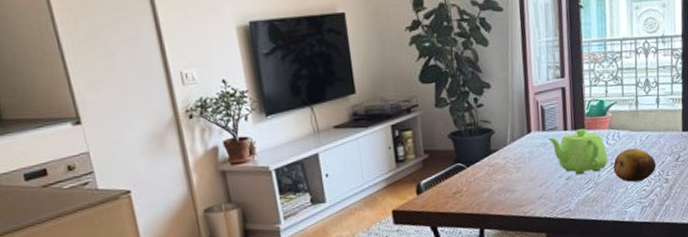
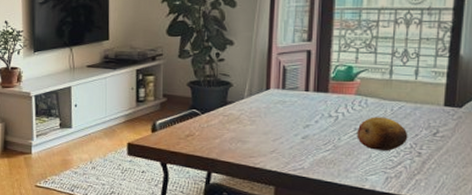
teapot: present [547,129,608,175] -> none [287,92,351,136]

